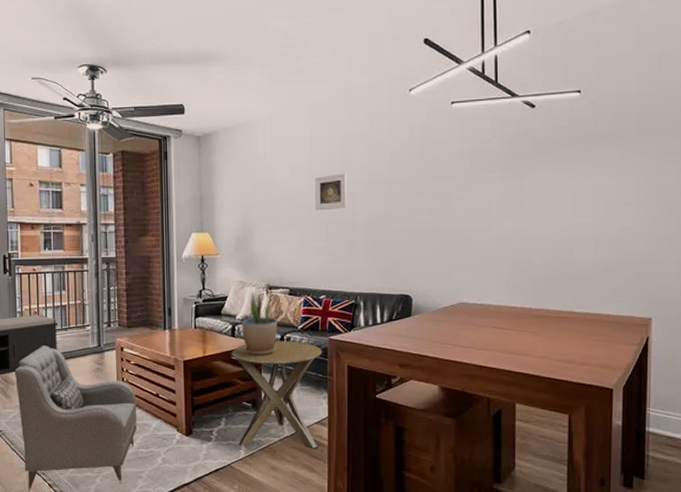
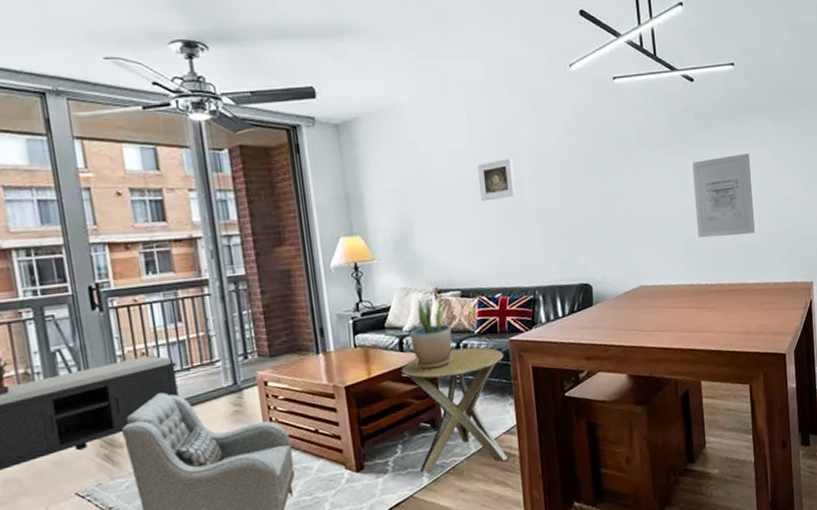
wall art: none [526,180,591,263] -> present [692,153,755,238]

